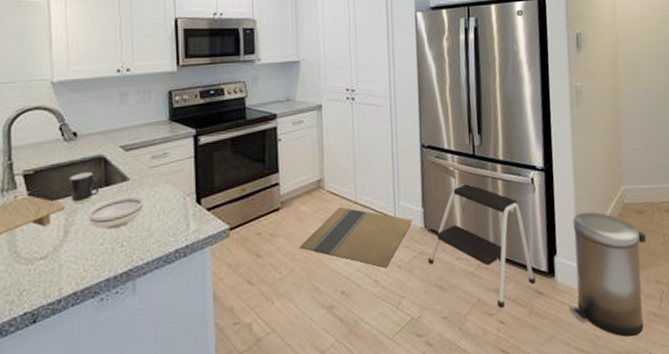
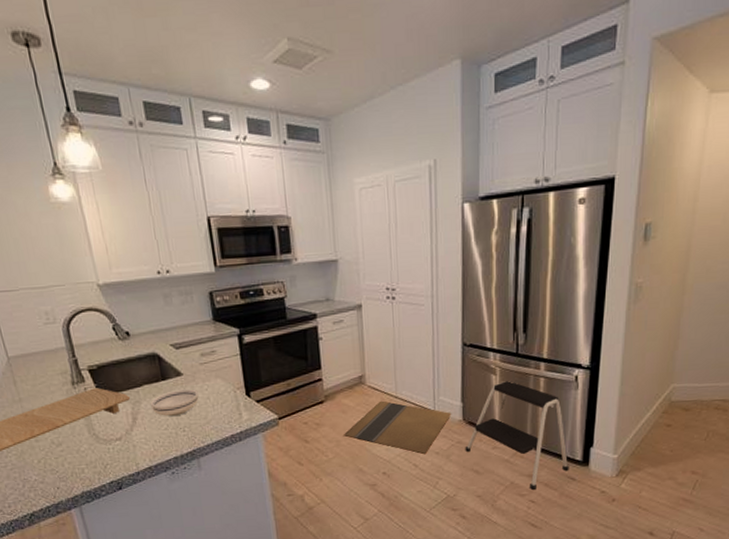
mug: present [68,172,100,203] -> none [128,368,158,394]
pedal bin: present [569,211,647,337] -> none [600,408,690,517]

